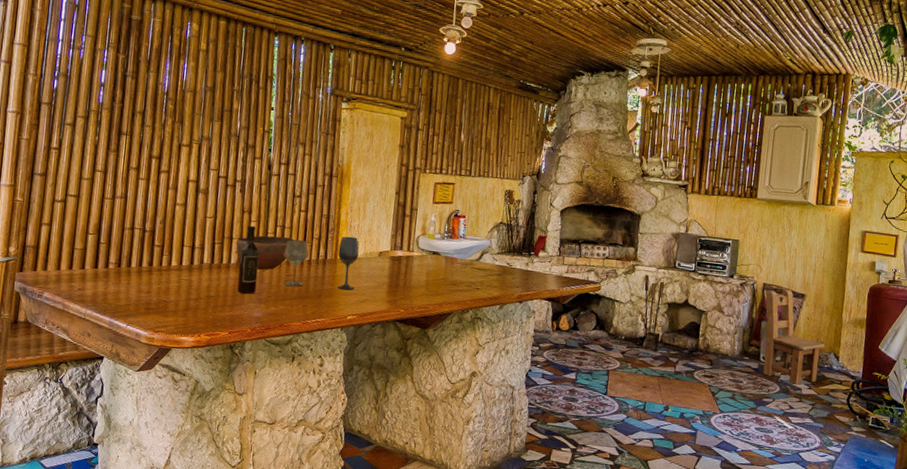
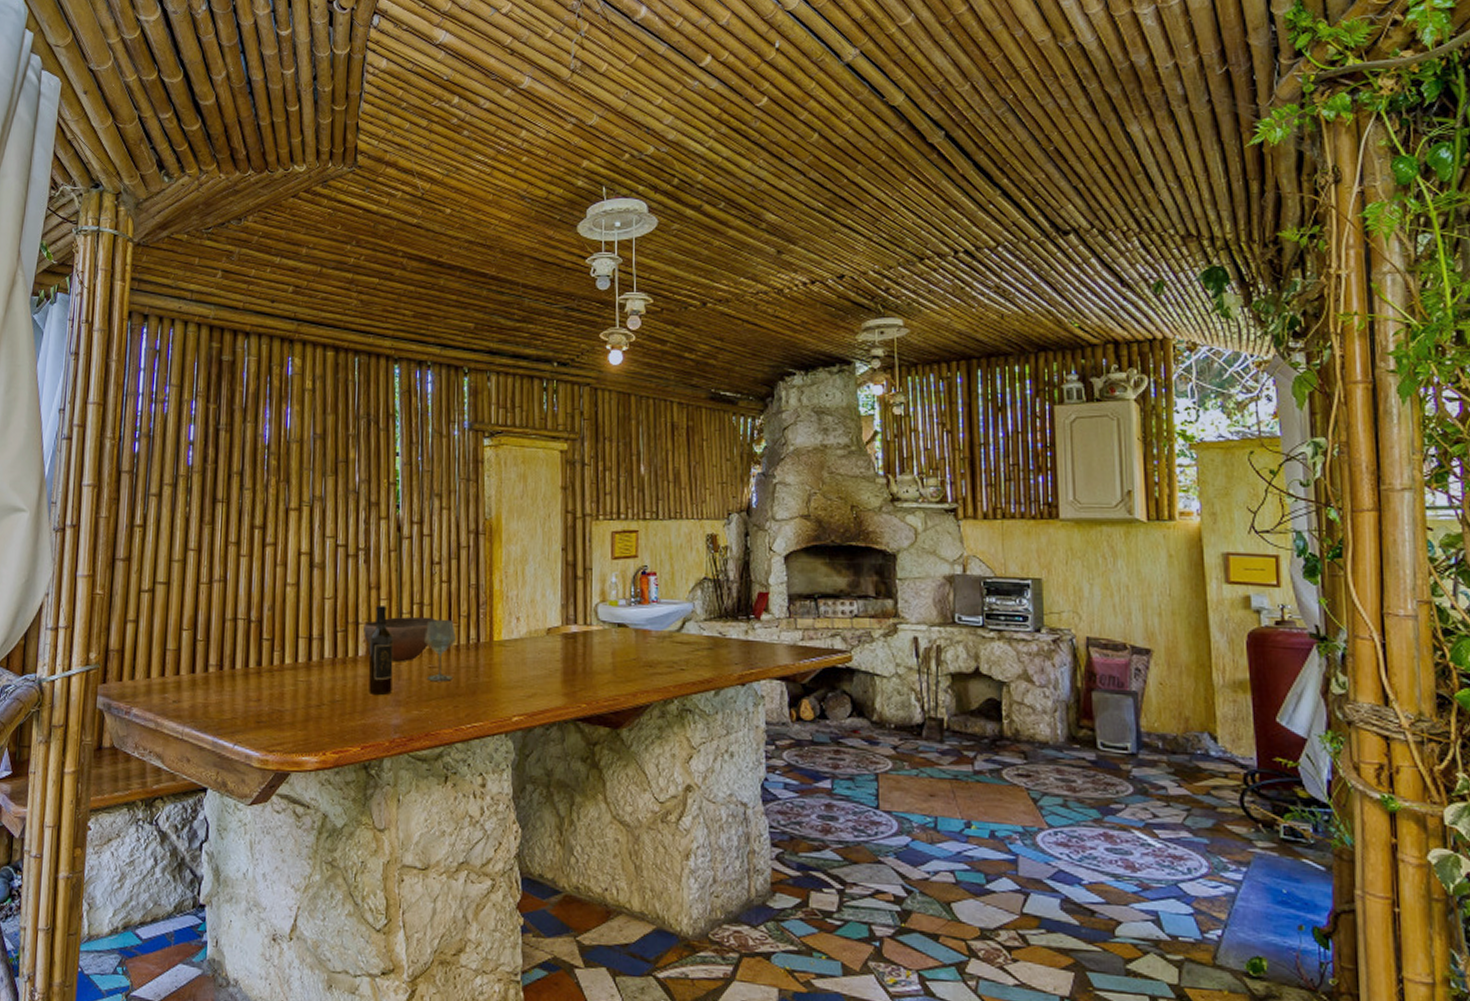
wineglass: present [337,236,359,290] -> none [494,610,521,682]
wooden chair: present [763,288,824,386] -> none [1092,642,1192,783]

